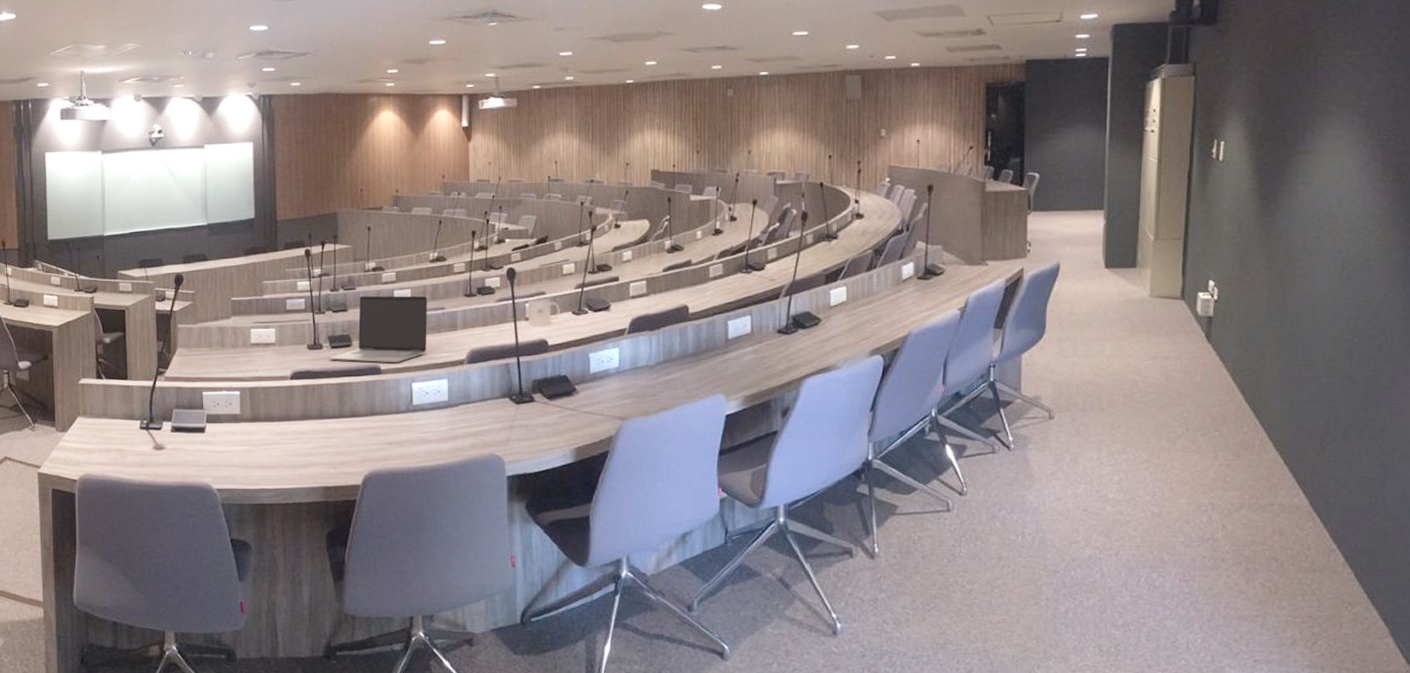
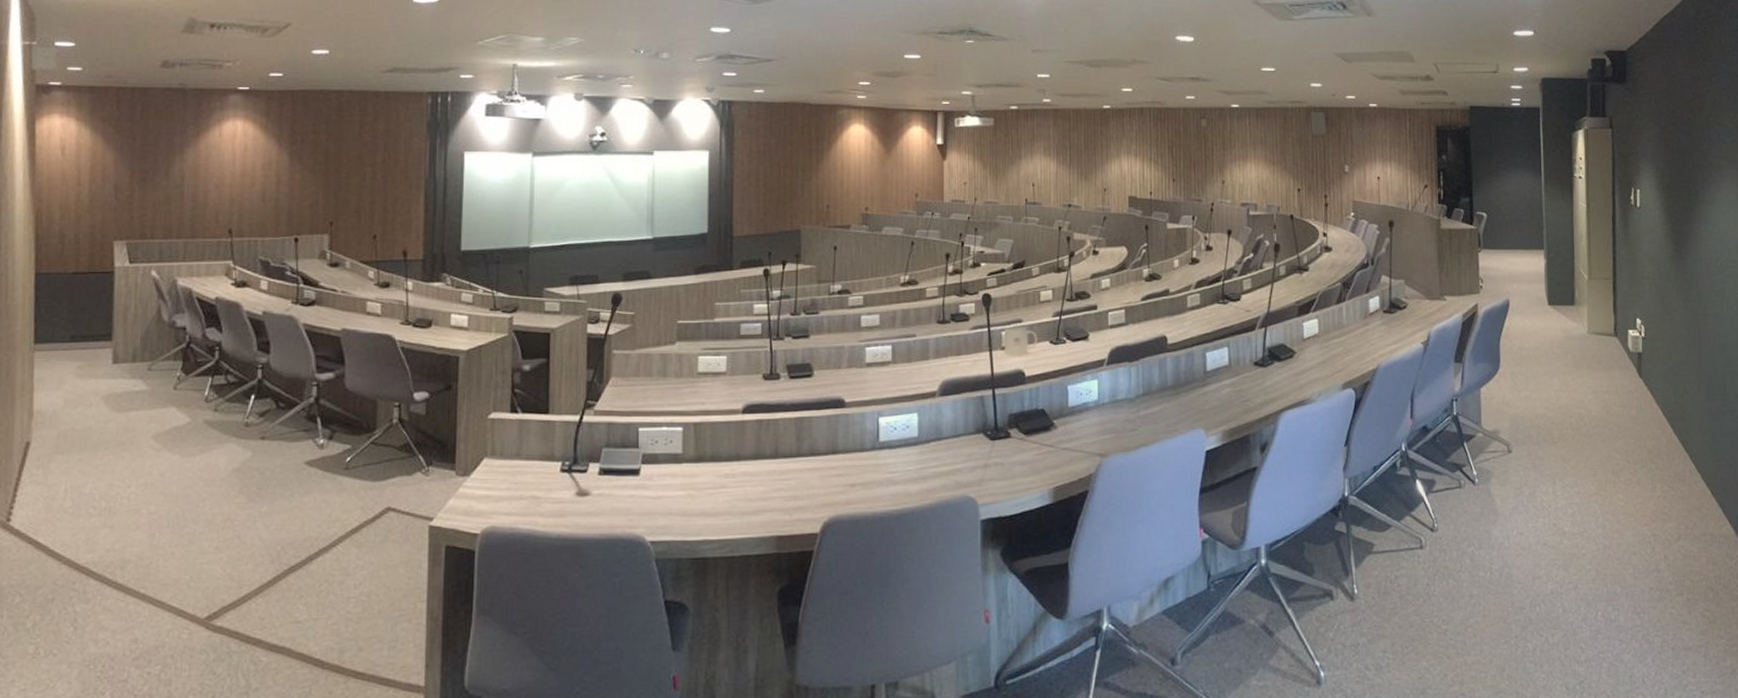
laptop: present [328,296,428,363] -> none [786,321,898,396]

